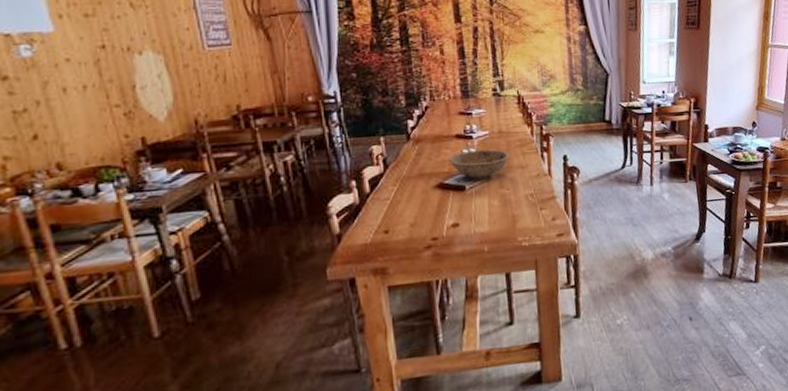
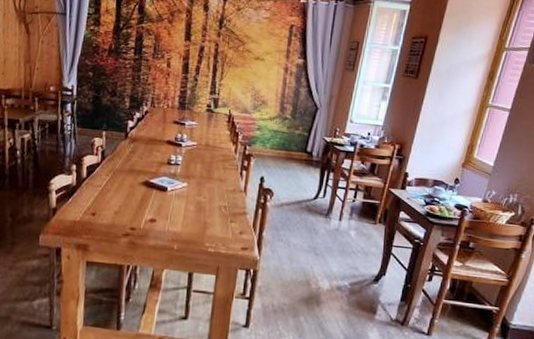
bowl: present [448,149,510,179] -> none [157,157,213,185]

